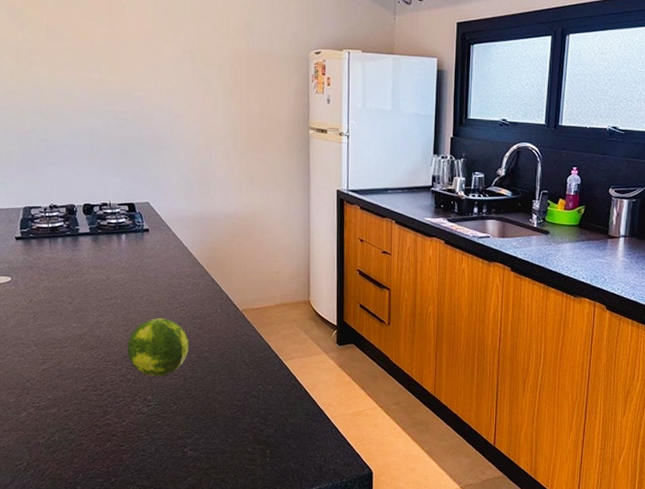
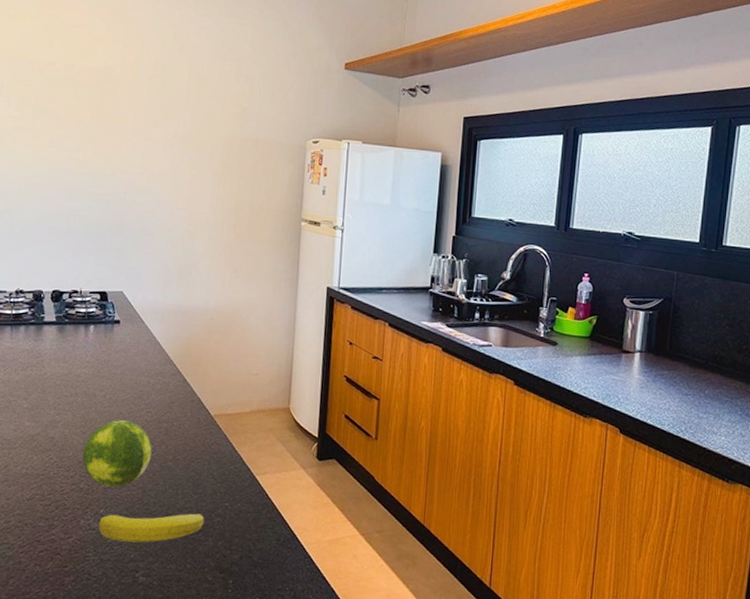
banana: none [148,396,241,423] -> present [98,513,205,543]

